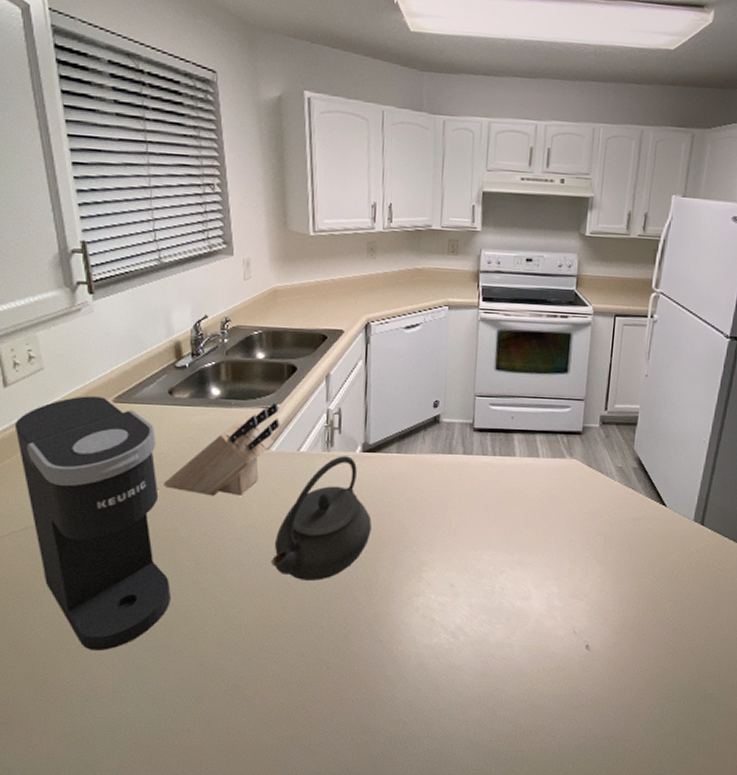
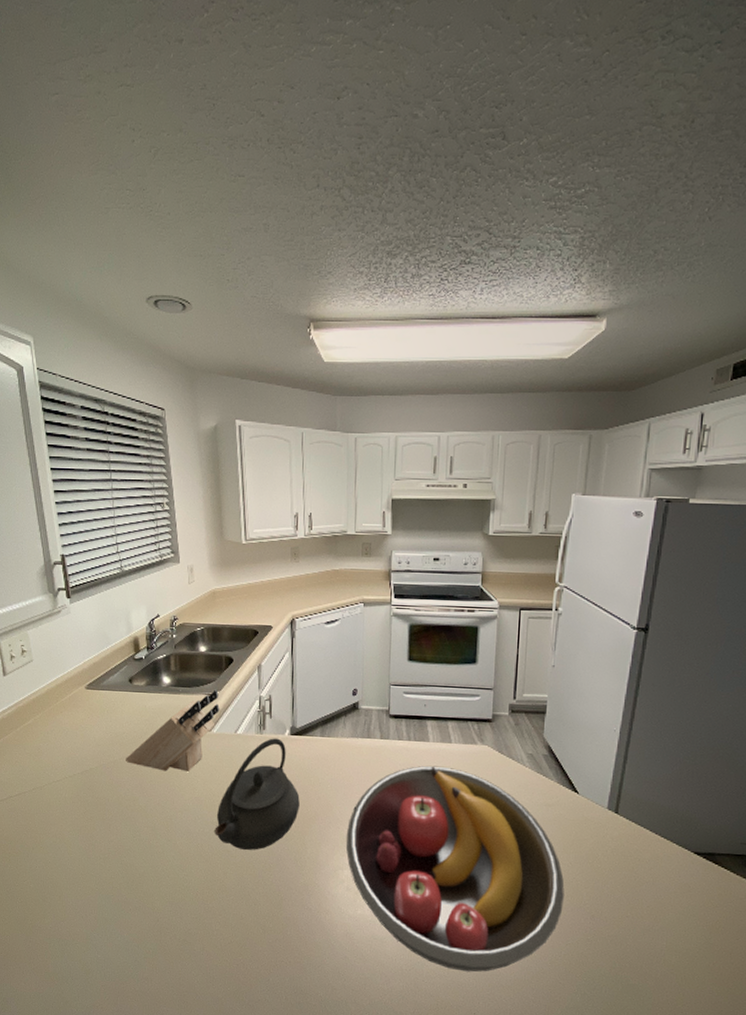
coffee maker: present [14,396,171,650] -> none [11,683,132,902]
fruit bowl: none [422,481,649,694] -> present [346,765,565,972]

